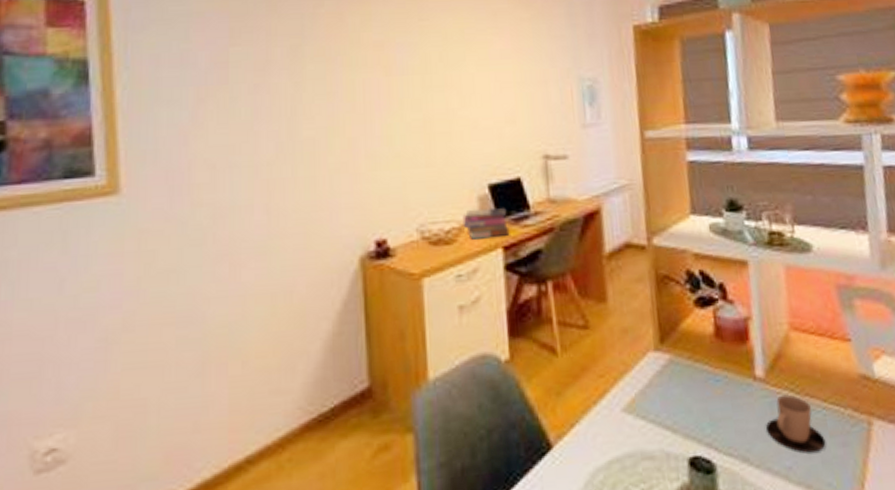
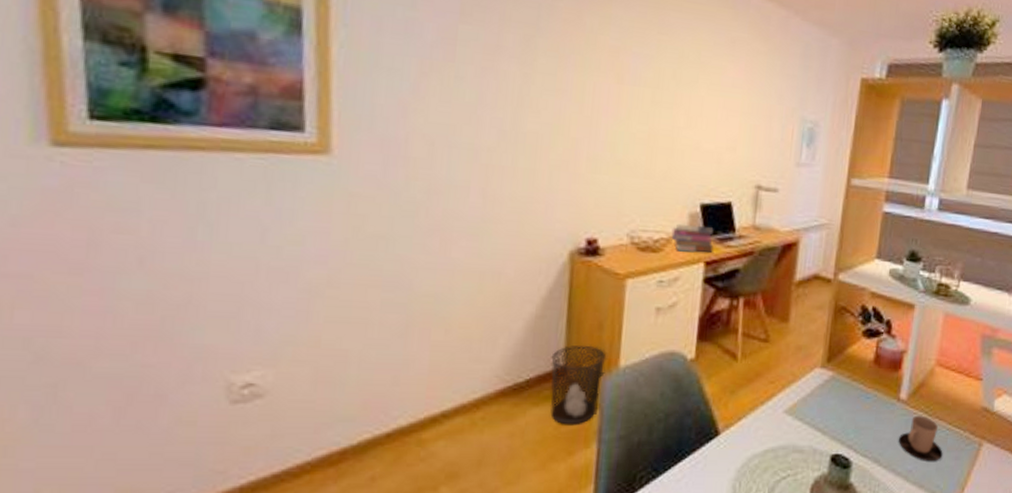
waste bin: none [354,358,412,458] -> present [550,345,605,425]

